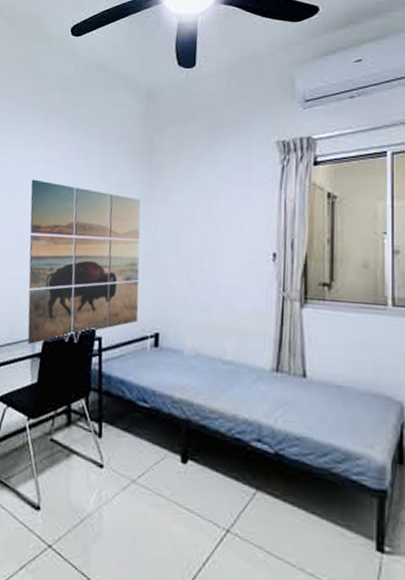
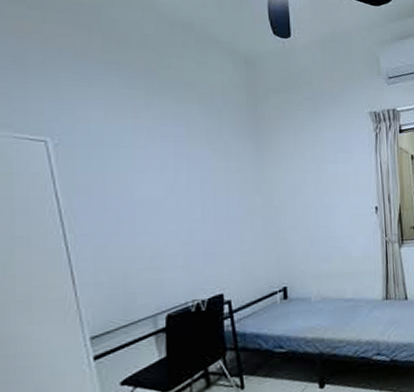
wall art: present [27,179,141,344] -> none [121,148,265,321]

